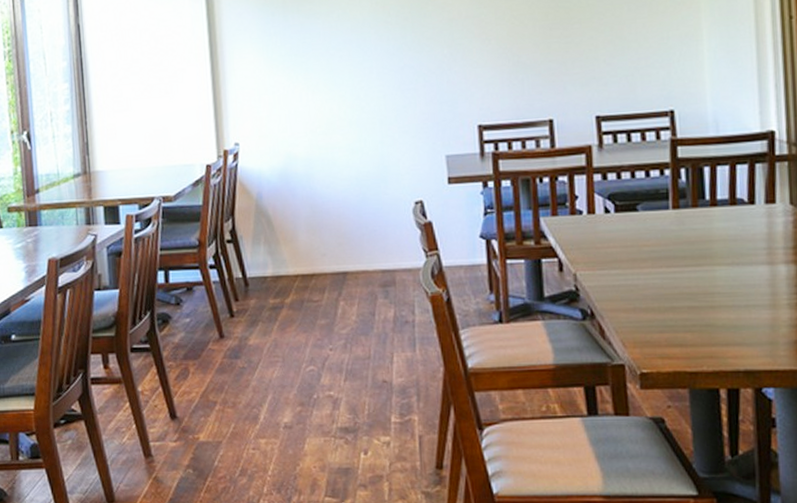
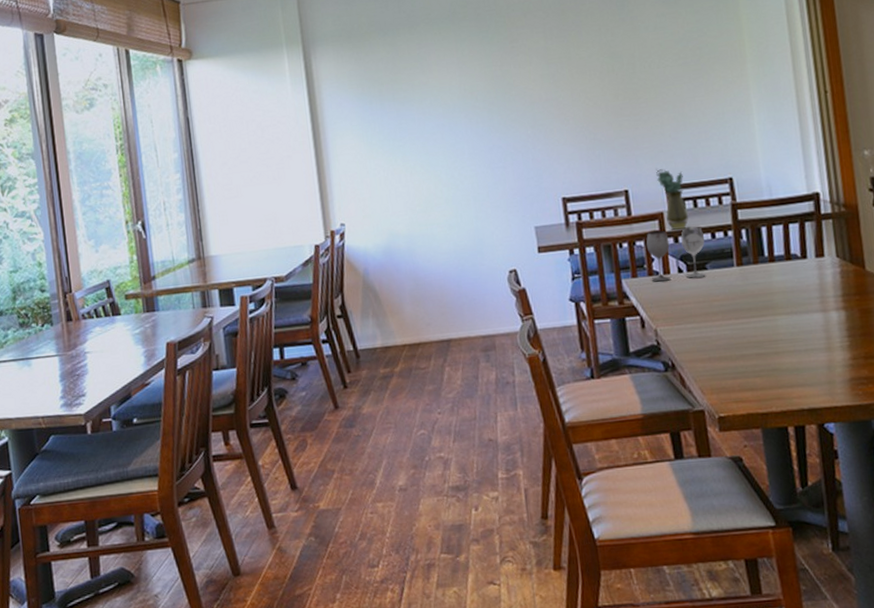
wineglass: none [569,162,637,222] -> present [646,226,706,282]
vase: none [585,97,621,166] -> present [655,168,689,231]

